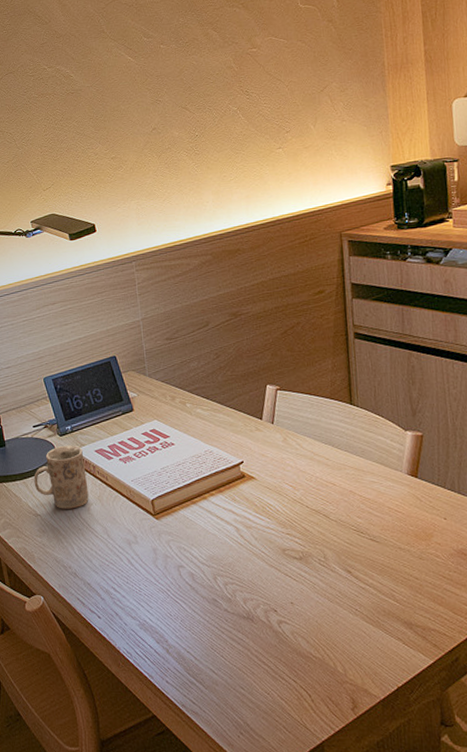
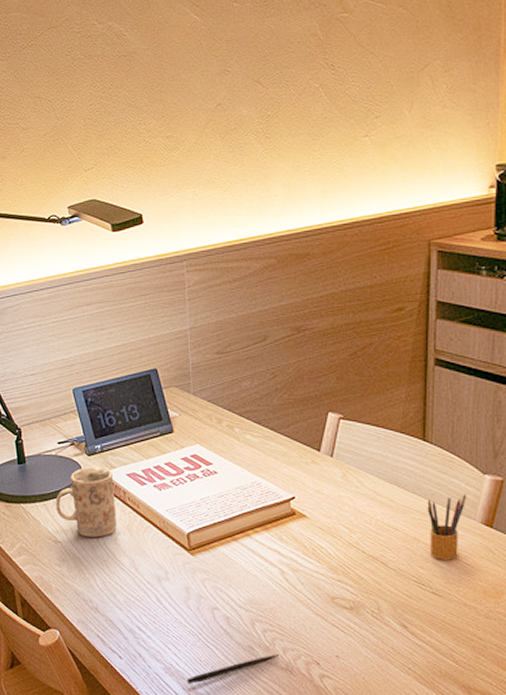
pen: none [159,605,241,638] -> present [186,654,280,685]
pencil box: none [358,449,393,509] -> present [427,493,467,560]

